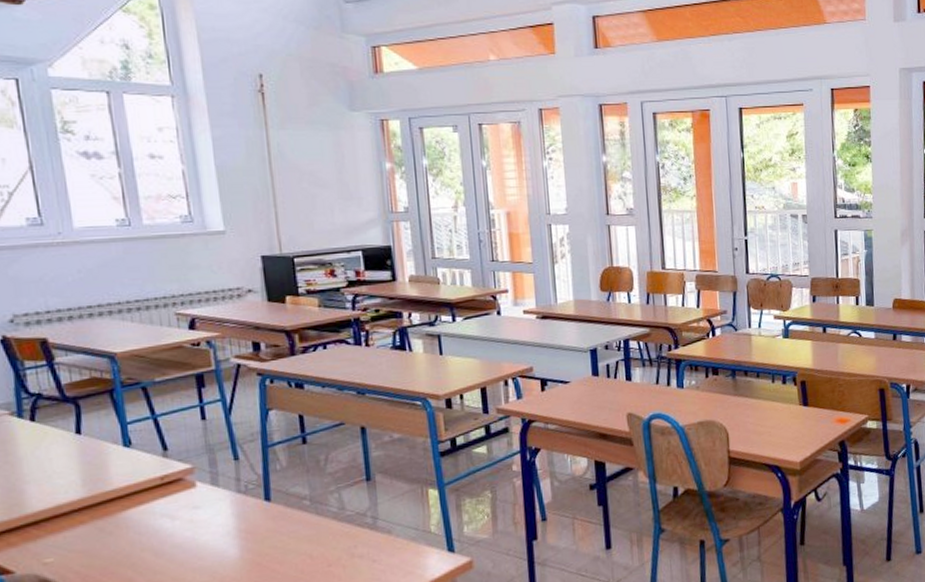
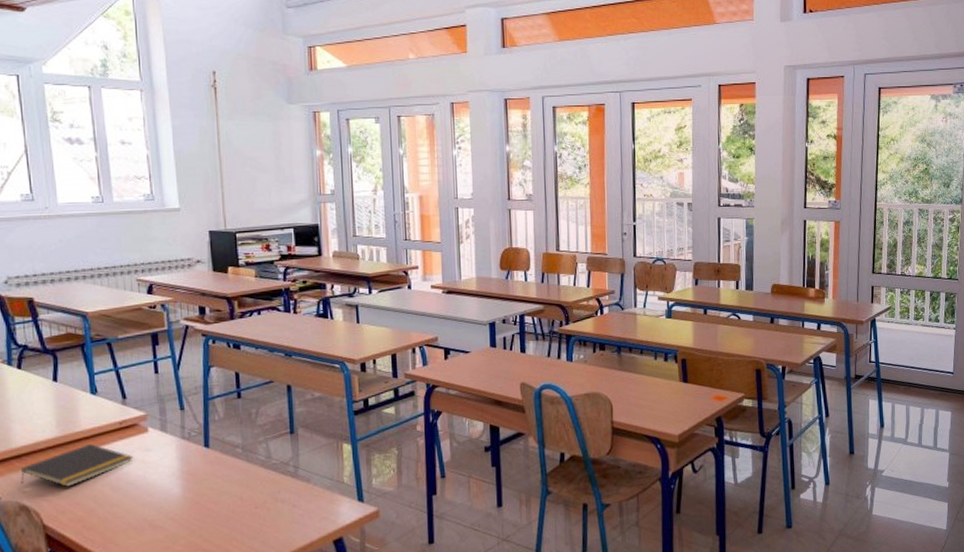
notepad: none [39,503,179,555] -> present [21,443,134,487]

